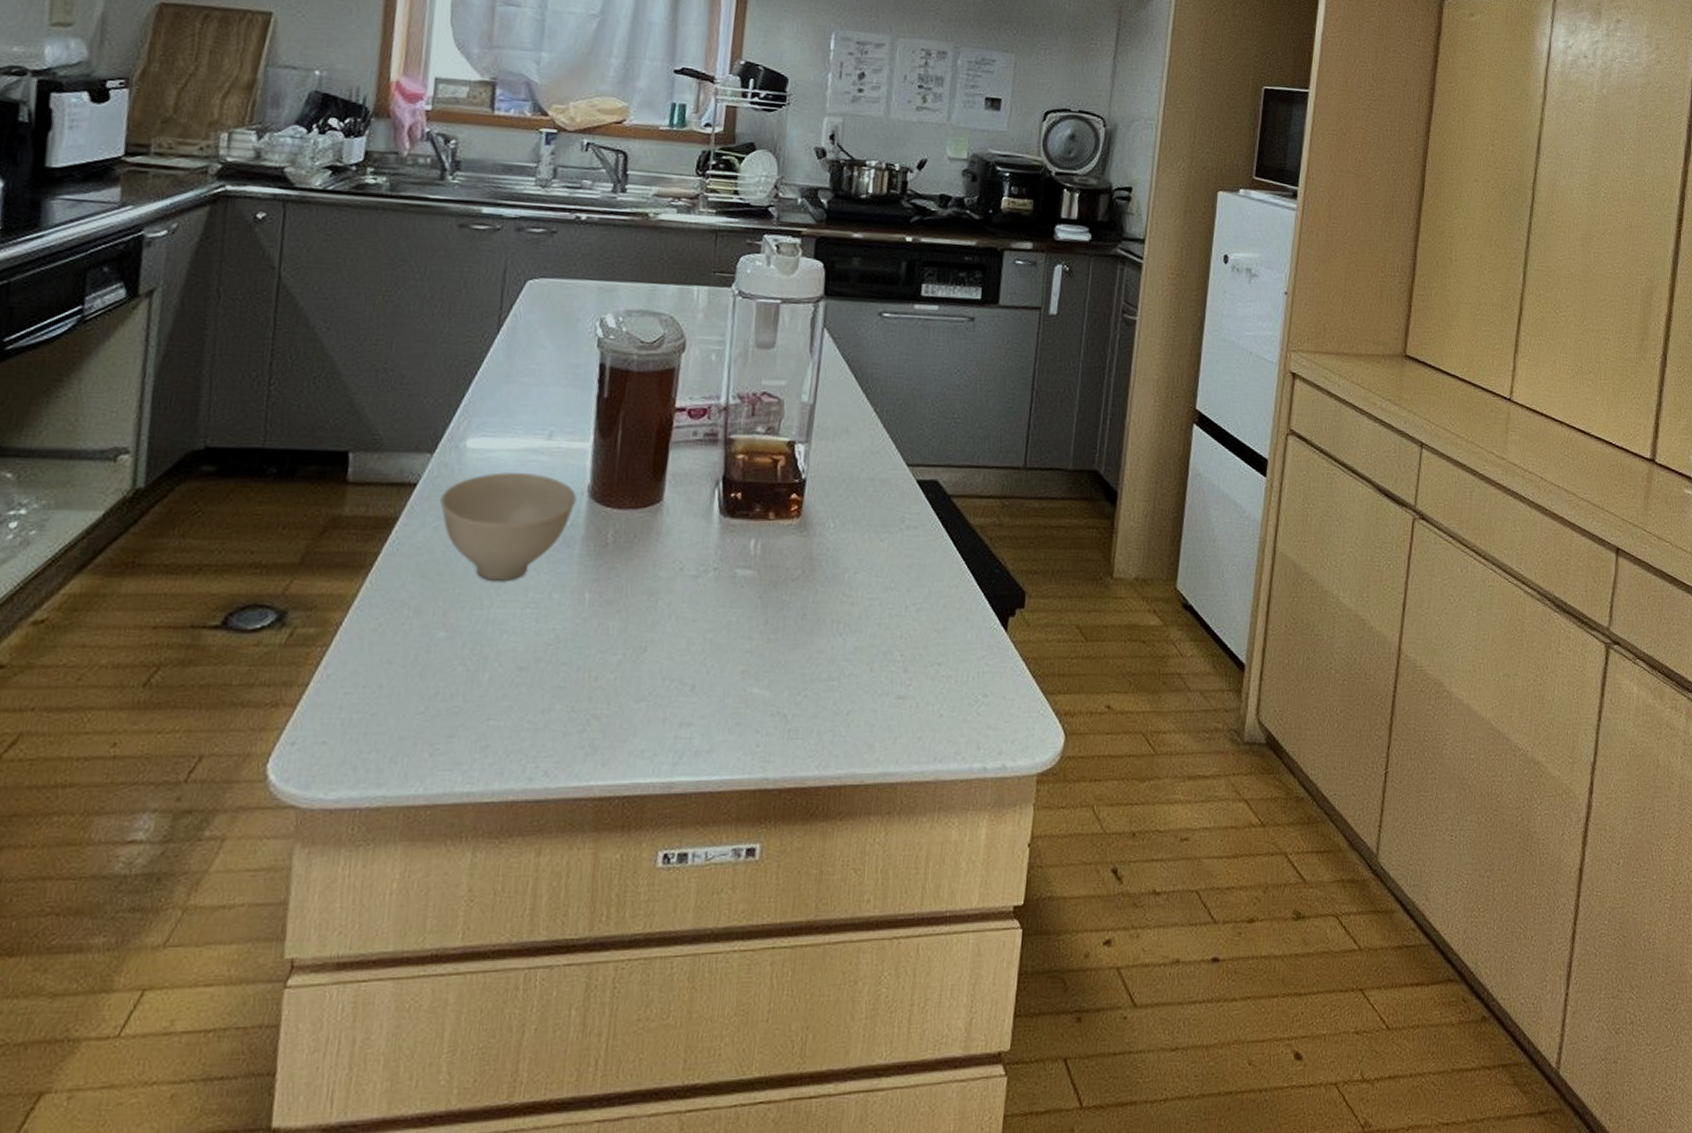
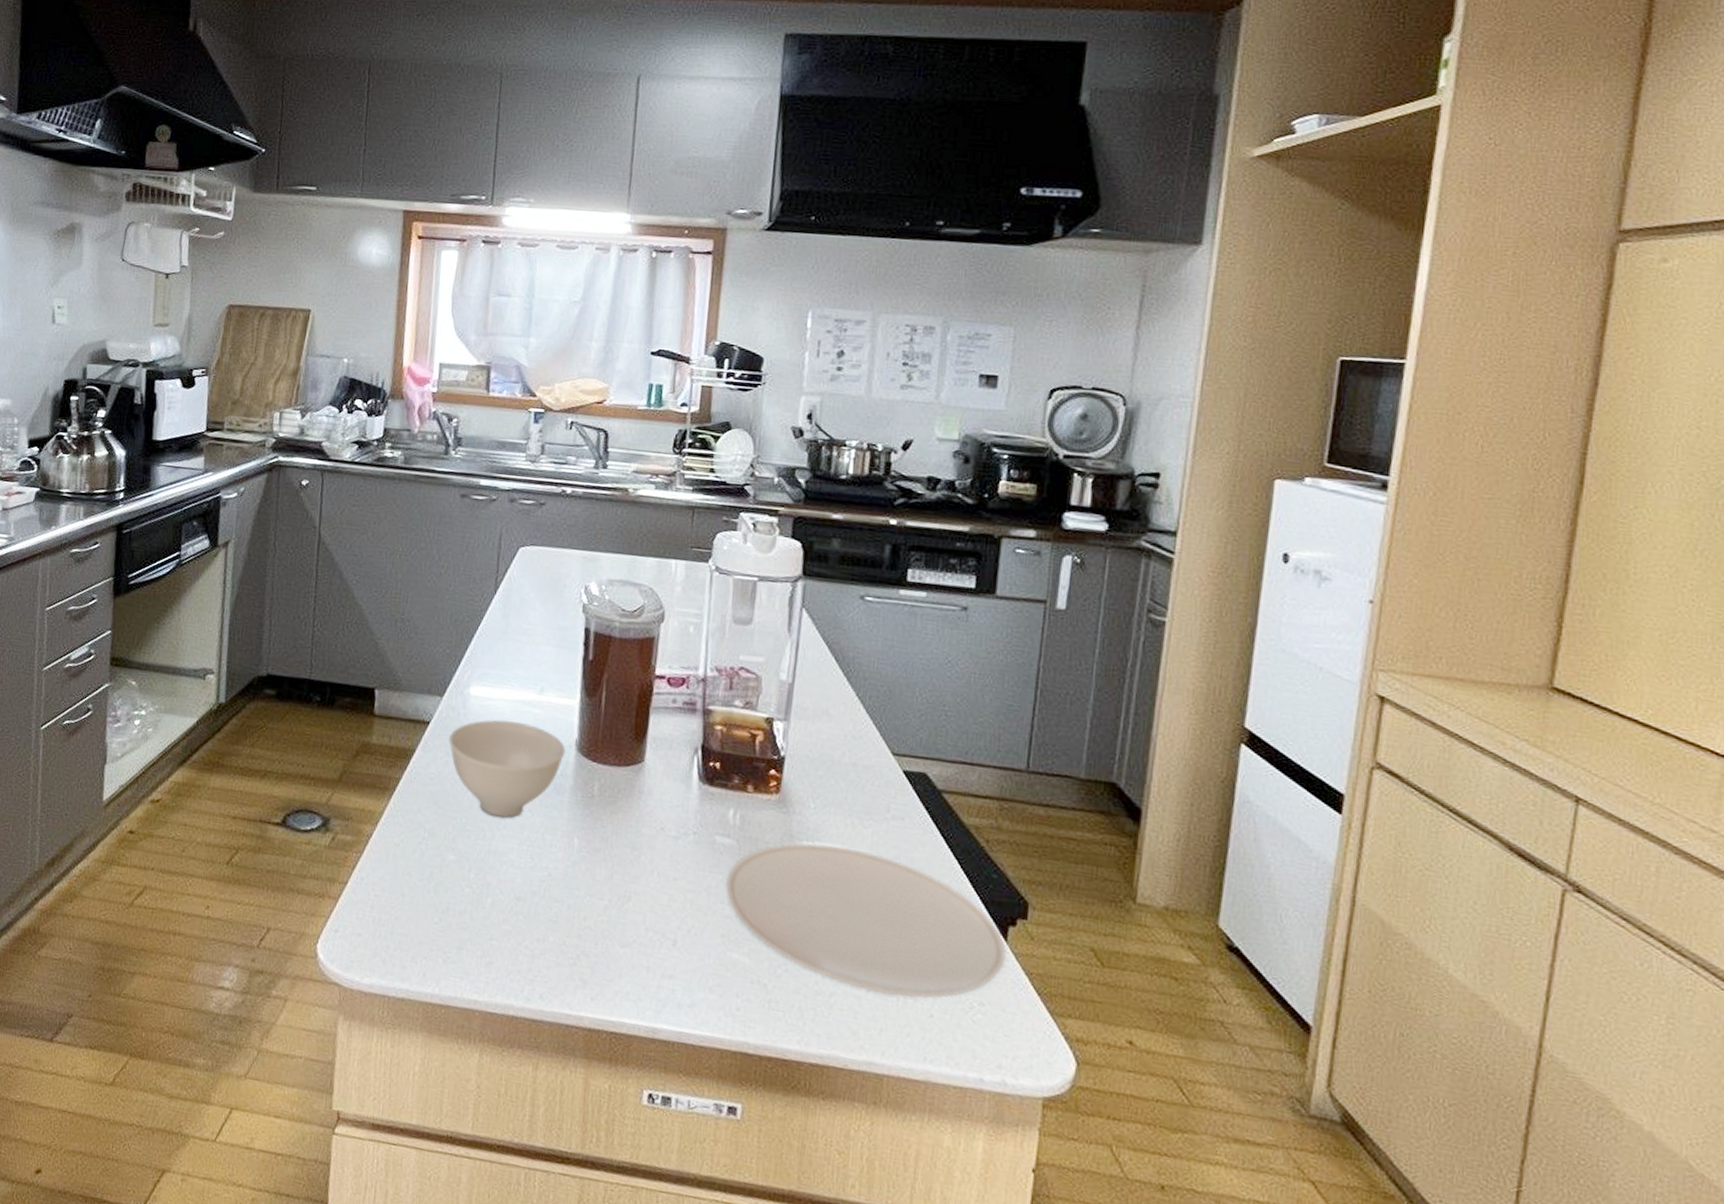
plate: none [745,563,1006,702] -> present [725,842,1006,999]

